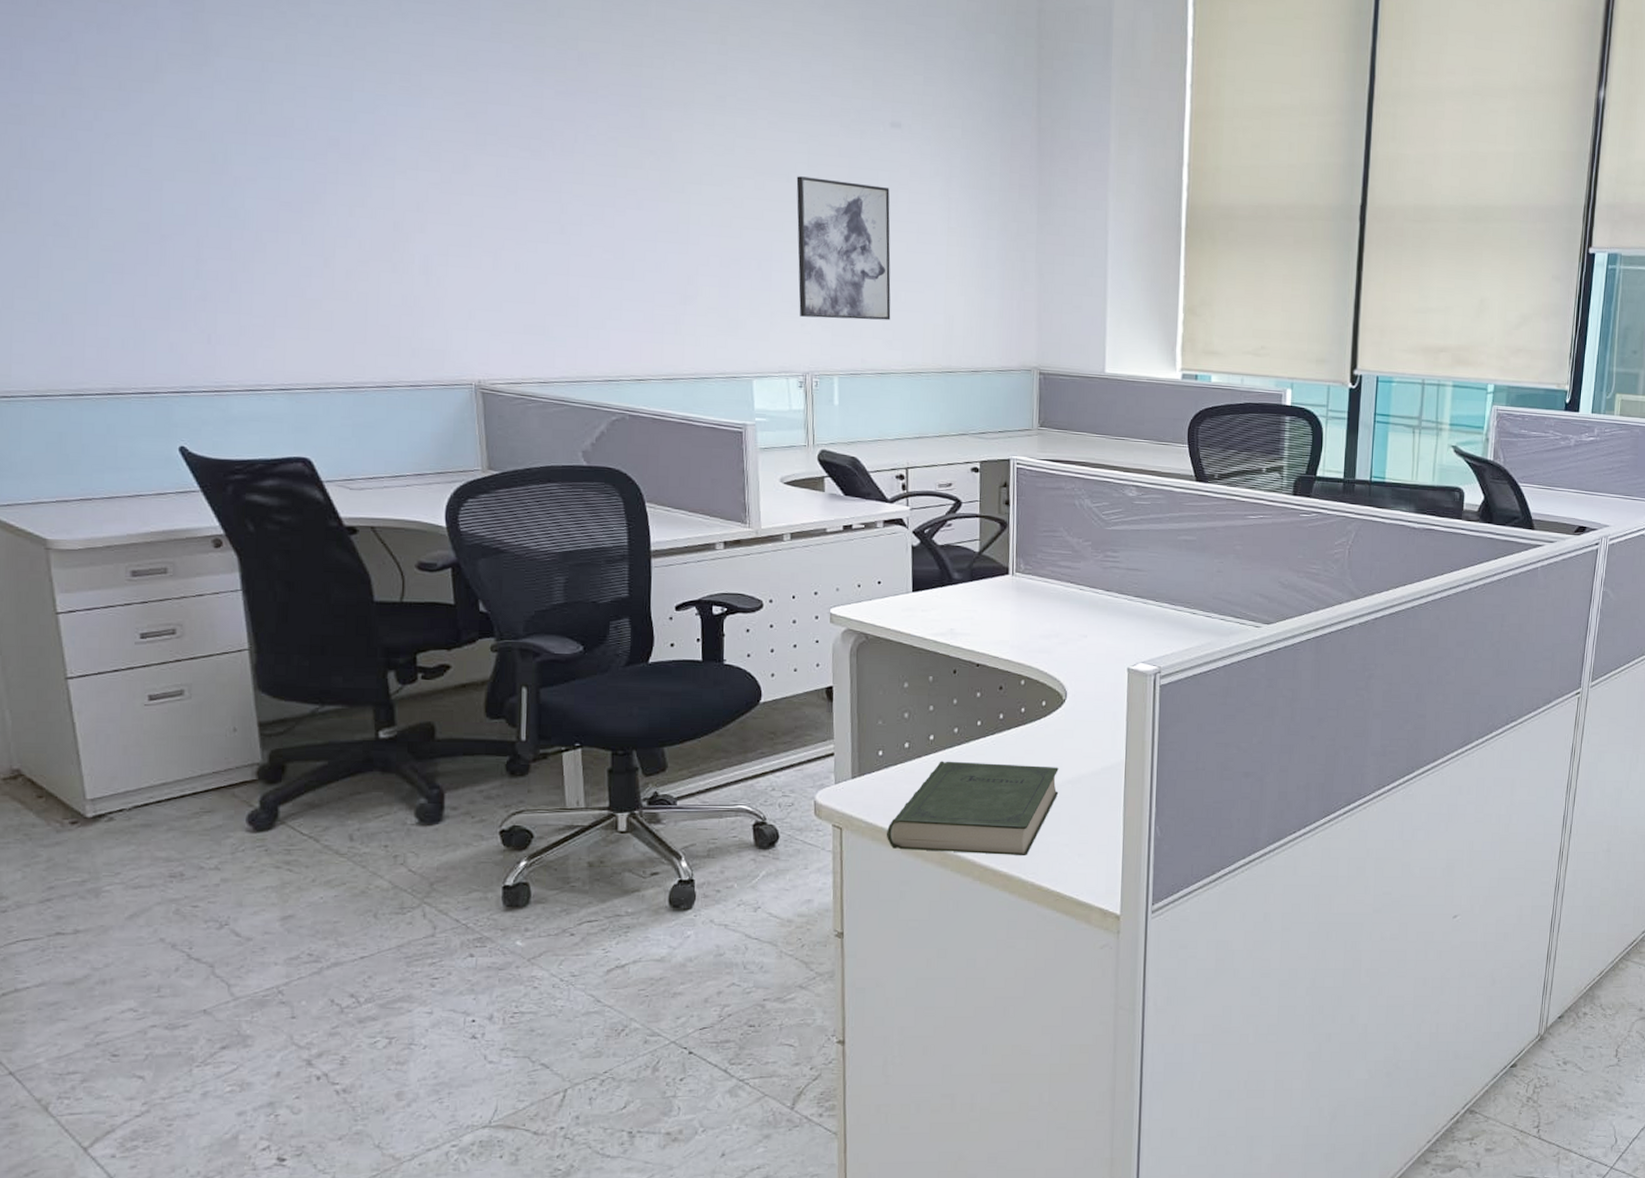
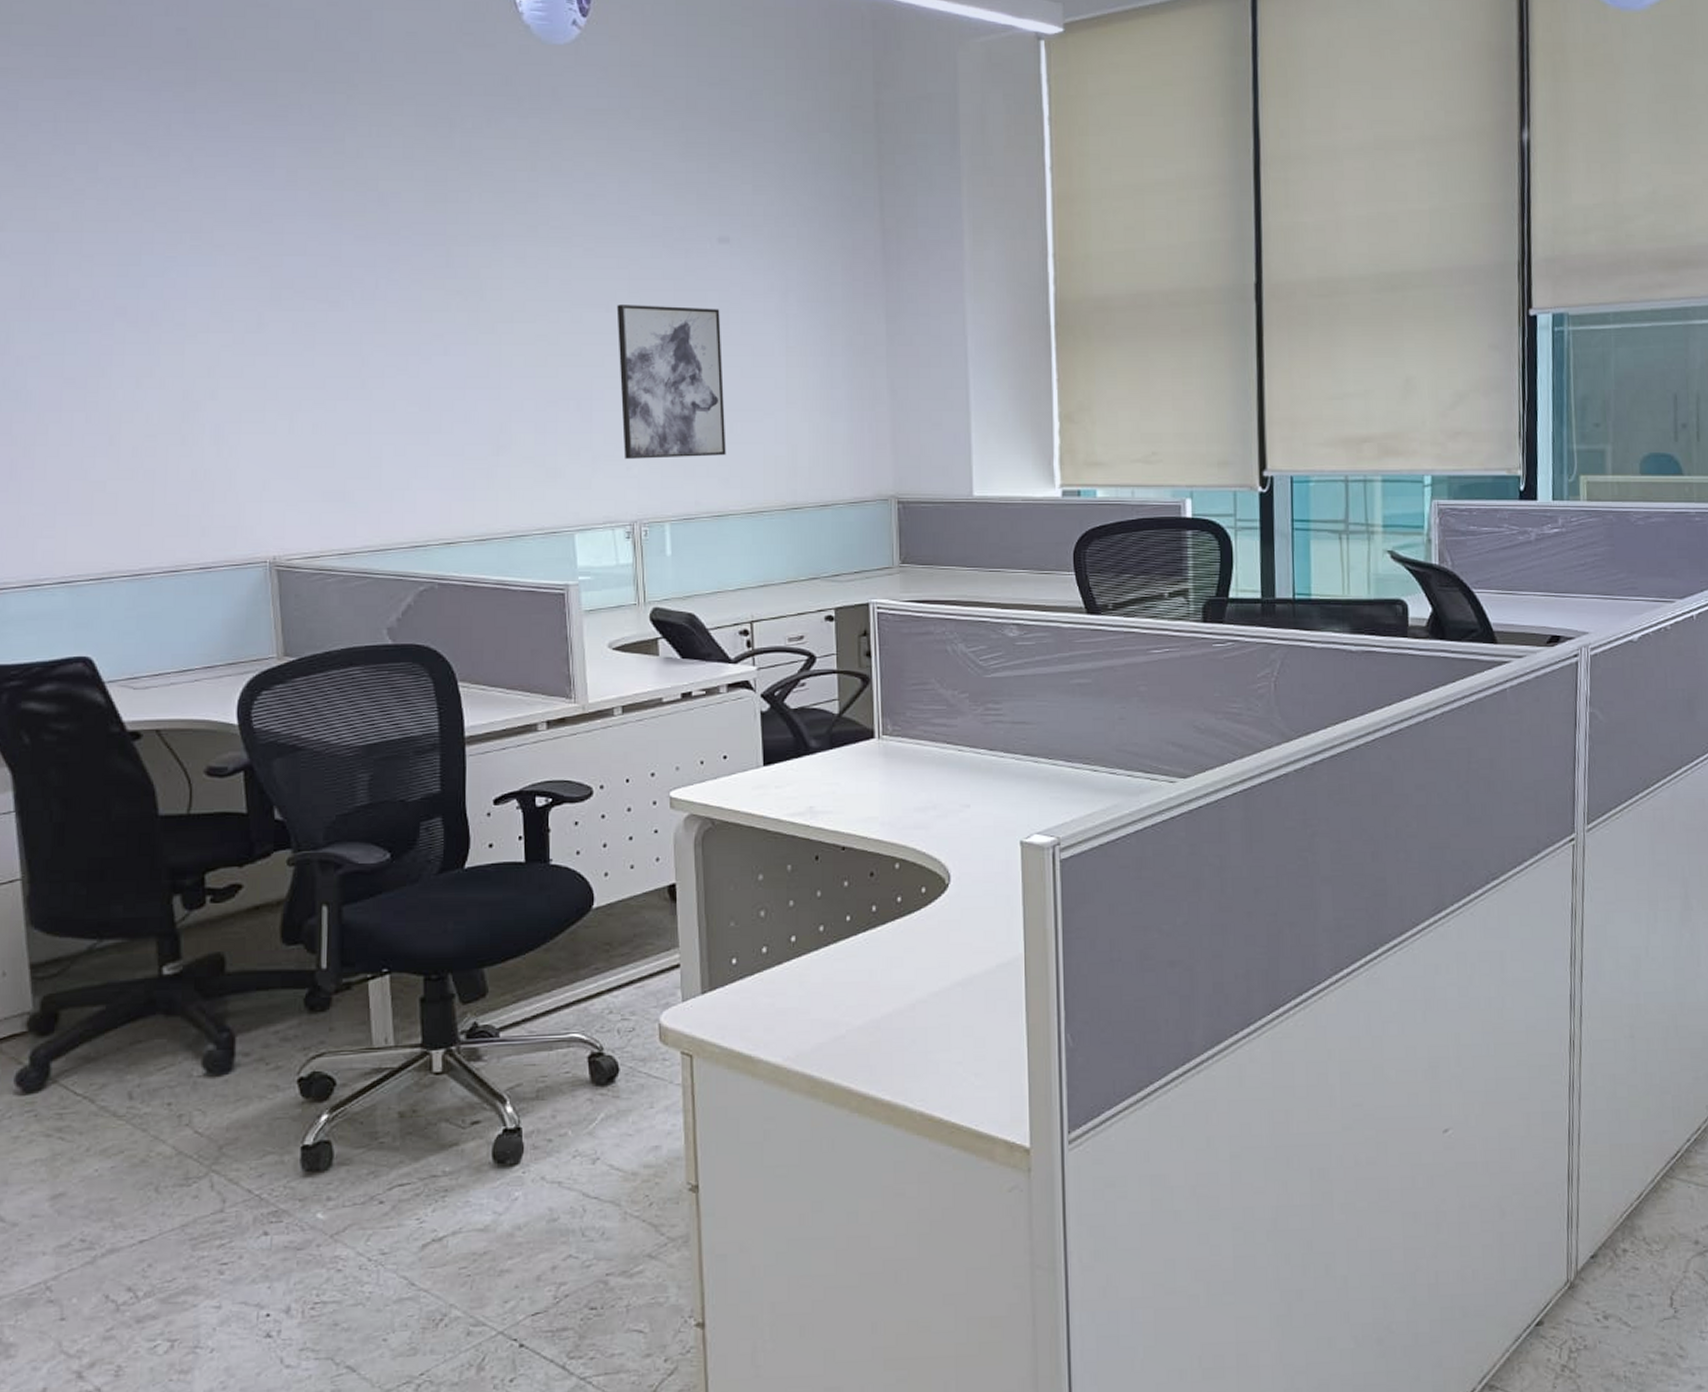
book: present [887,761,1059,855] -> none [745,966,947,1079]

